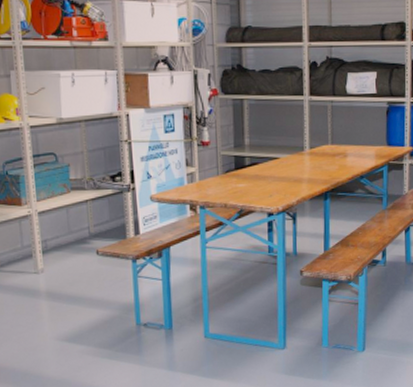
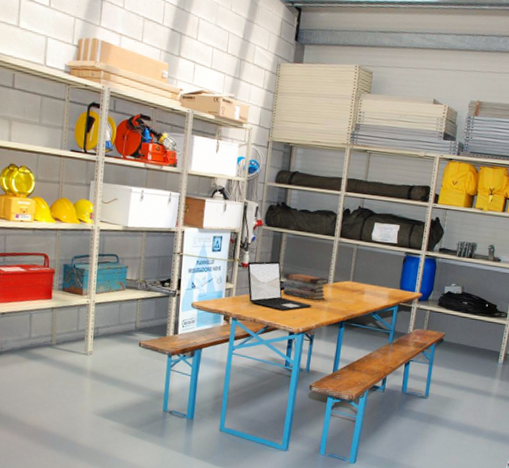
laptop: none [208,134,289,189] -> present [247,261,312,310]
book stack: none [251,143,304,173] -> present [282,272,329,301]

